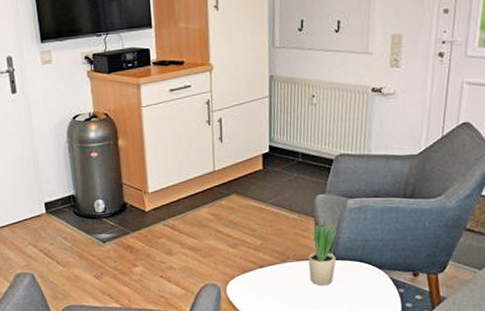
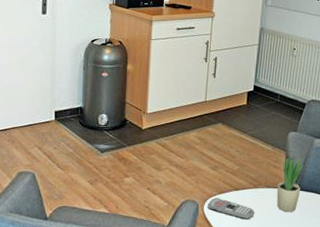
remote control: none [230,278,285,299] -> present [207,197,254,220]

